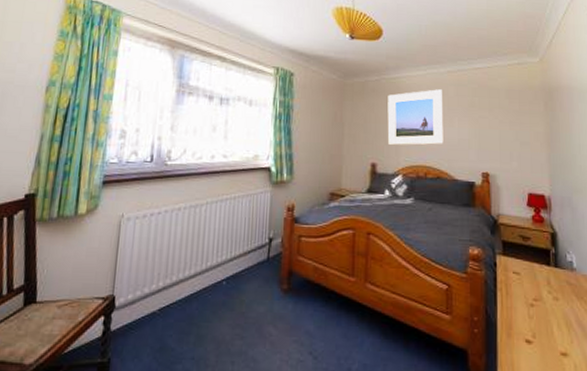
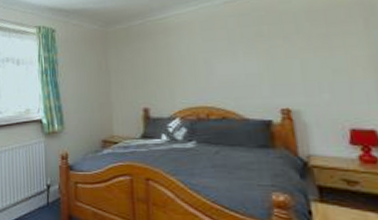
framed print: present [387,89,444,145] -> none [155,23,227,88]

